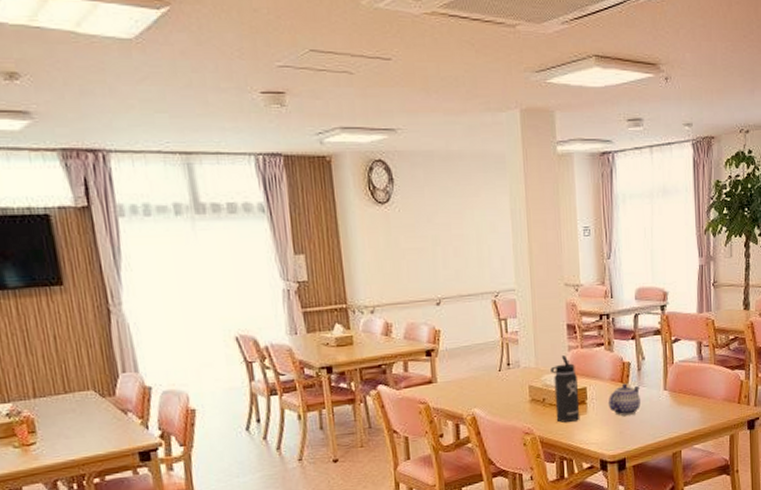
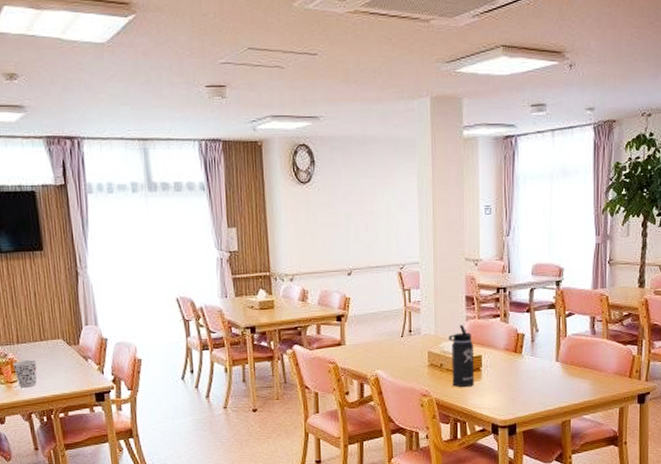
cup: none [29,417,62,451] -> present [13,360,37,388]
teapot: present [608,383,641,416] -> none [501,353,534,384]

